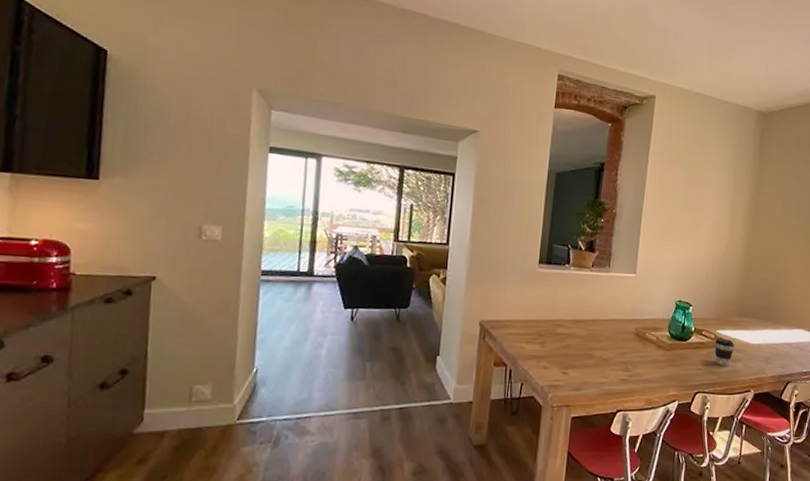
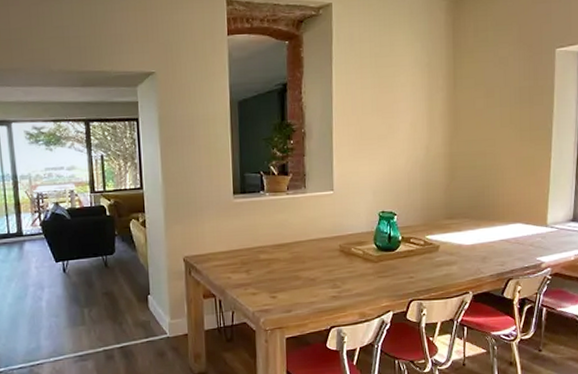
coffee cup: present [714,338,734,366] -> none [424,243,446,271]

